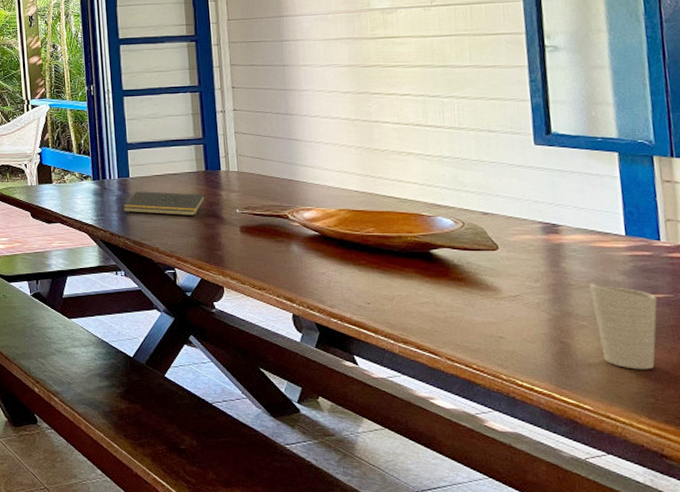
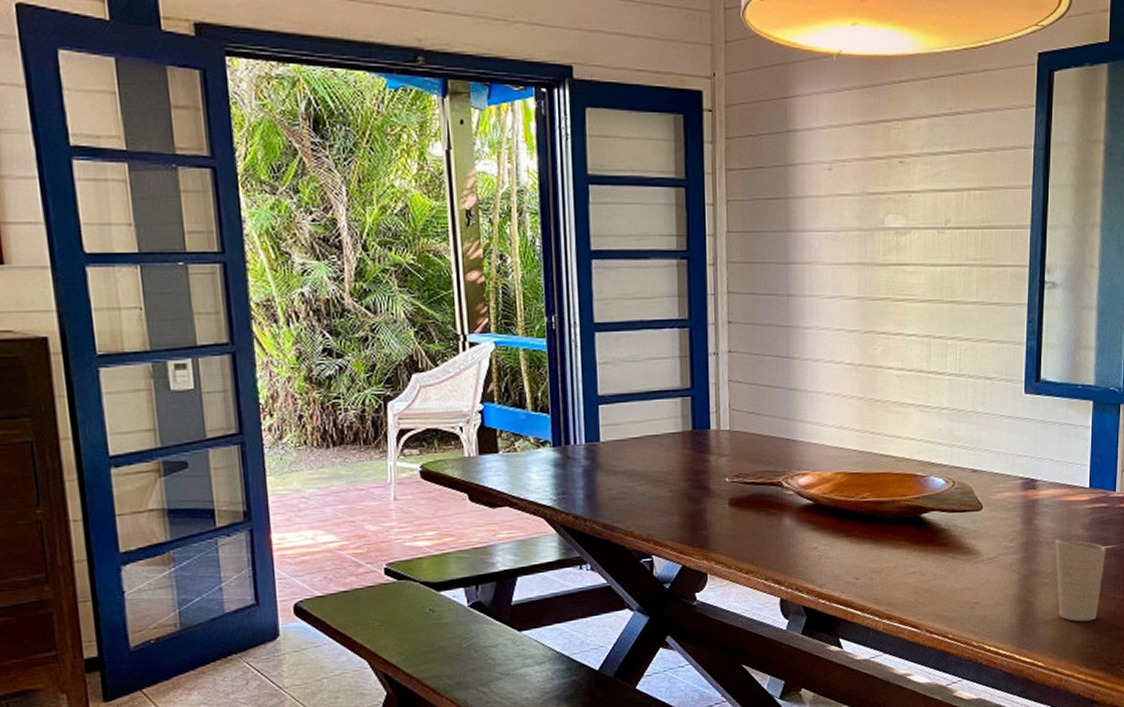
notepad: present [123,191,205,216] -> none [591,459,691,489]

